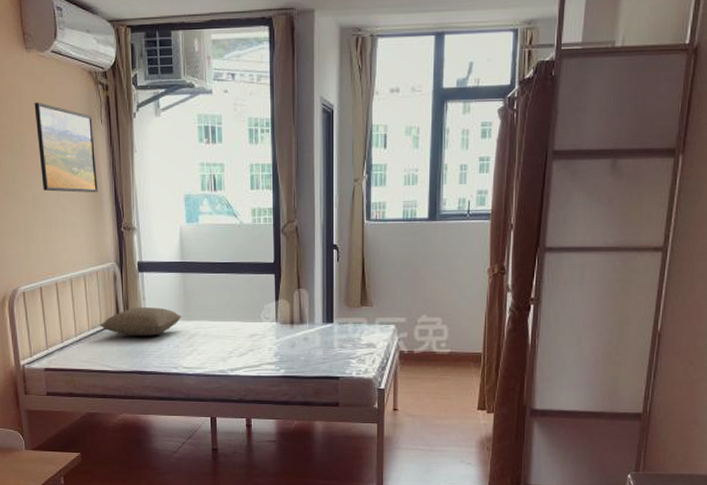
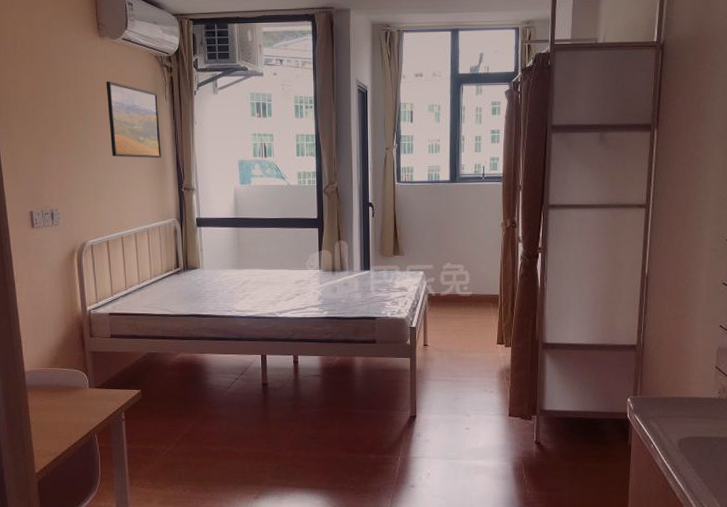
pillow: present [100,307,182,337] -> none [161,258,236,284]

